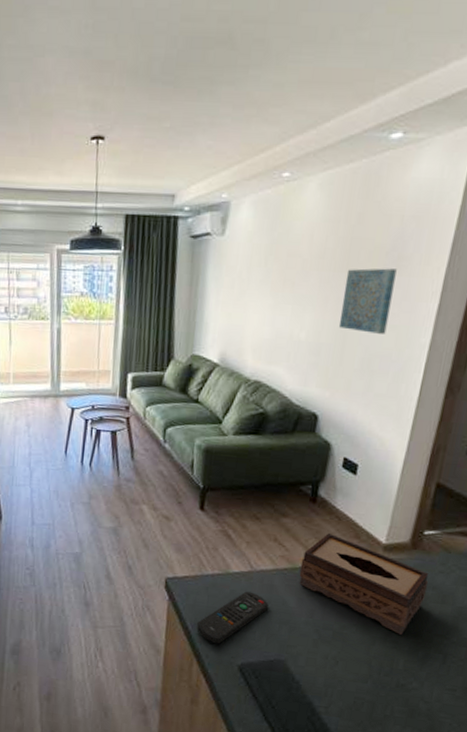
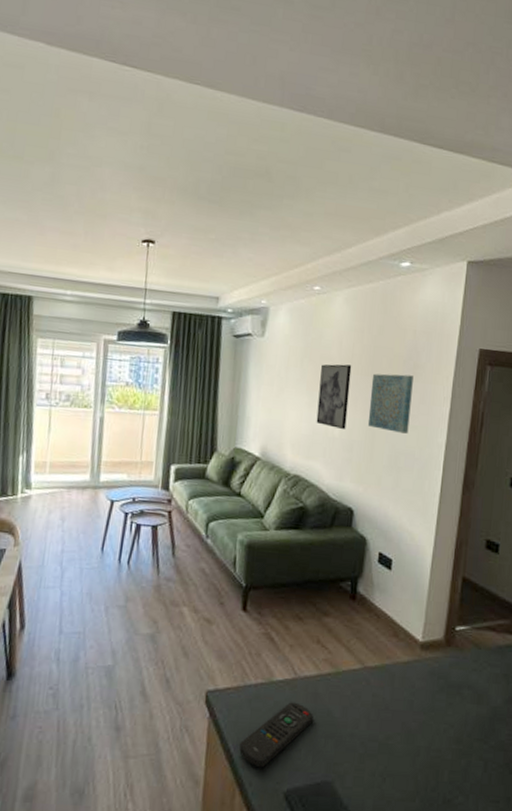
wall art: none [280,260,324,333] -> present [316,364,352,430]
tissue box: present [299,532,429,635] -> none [342,632,464,742]

